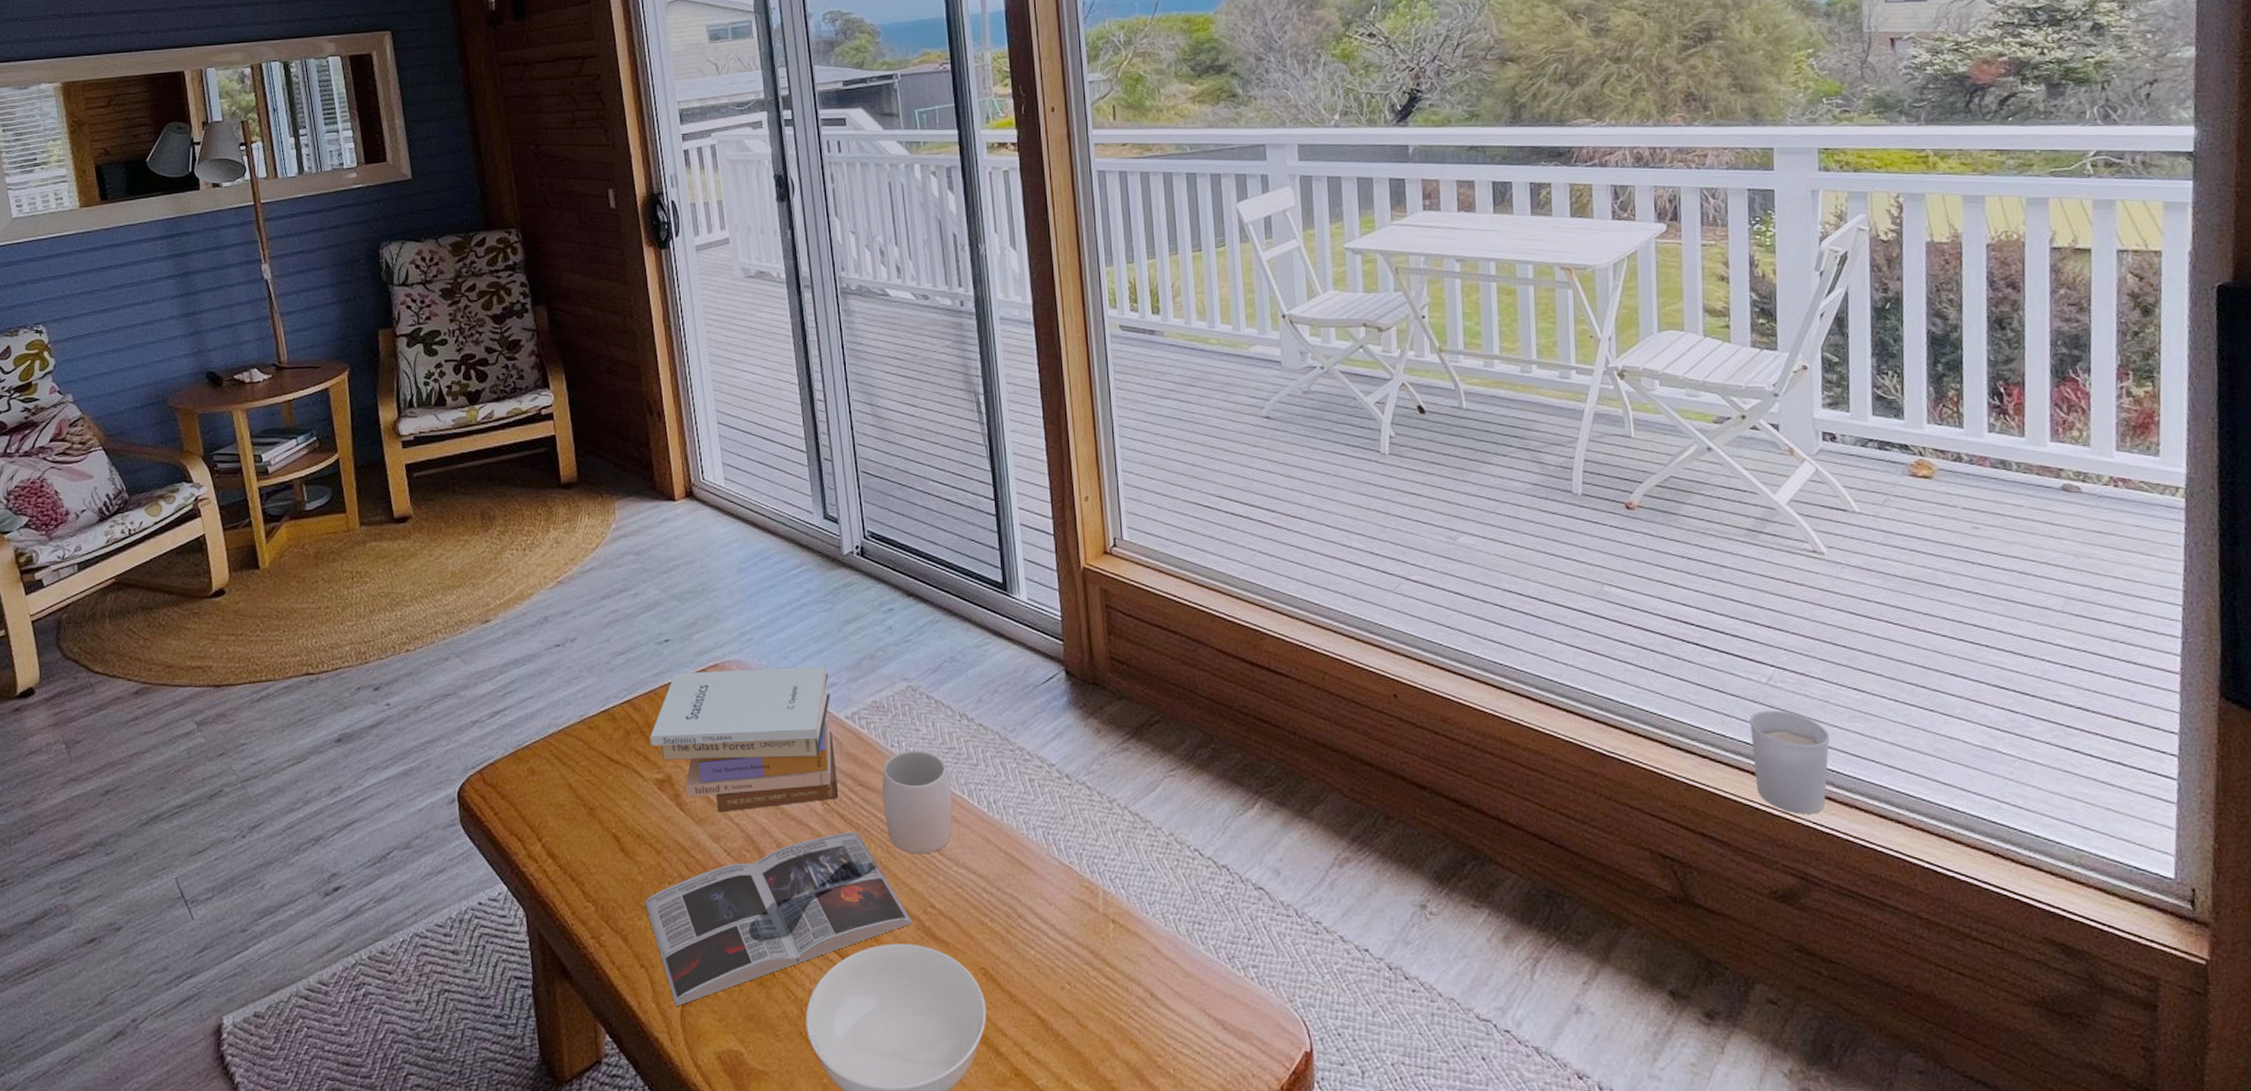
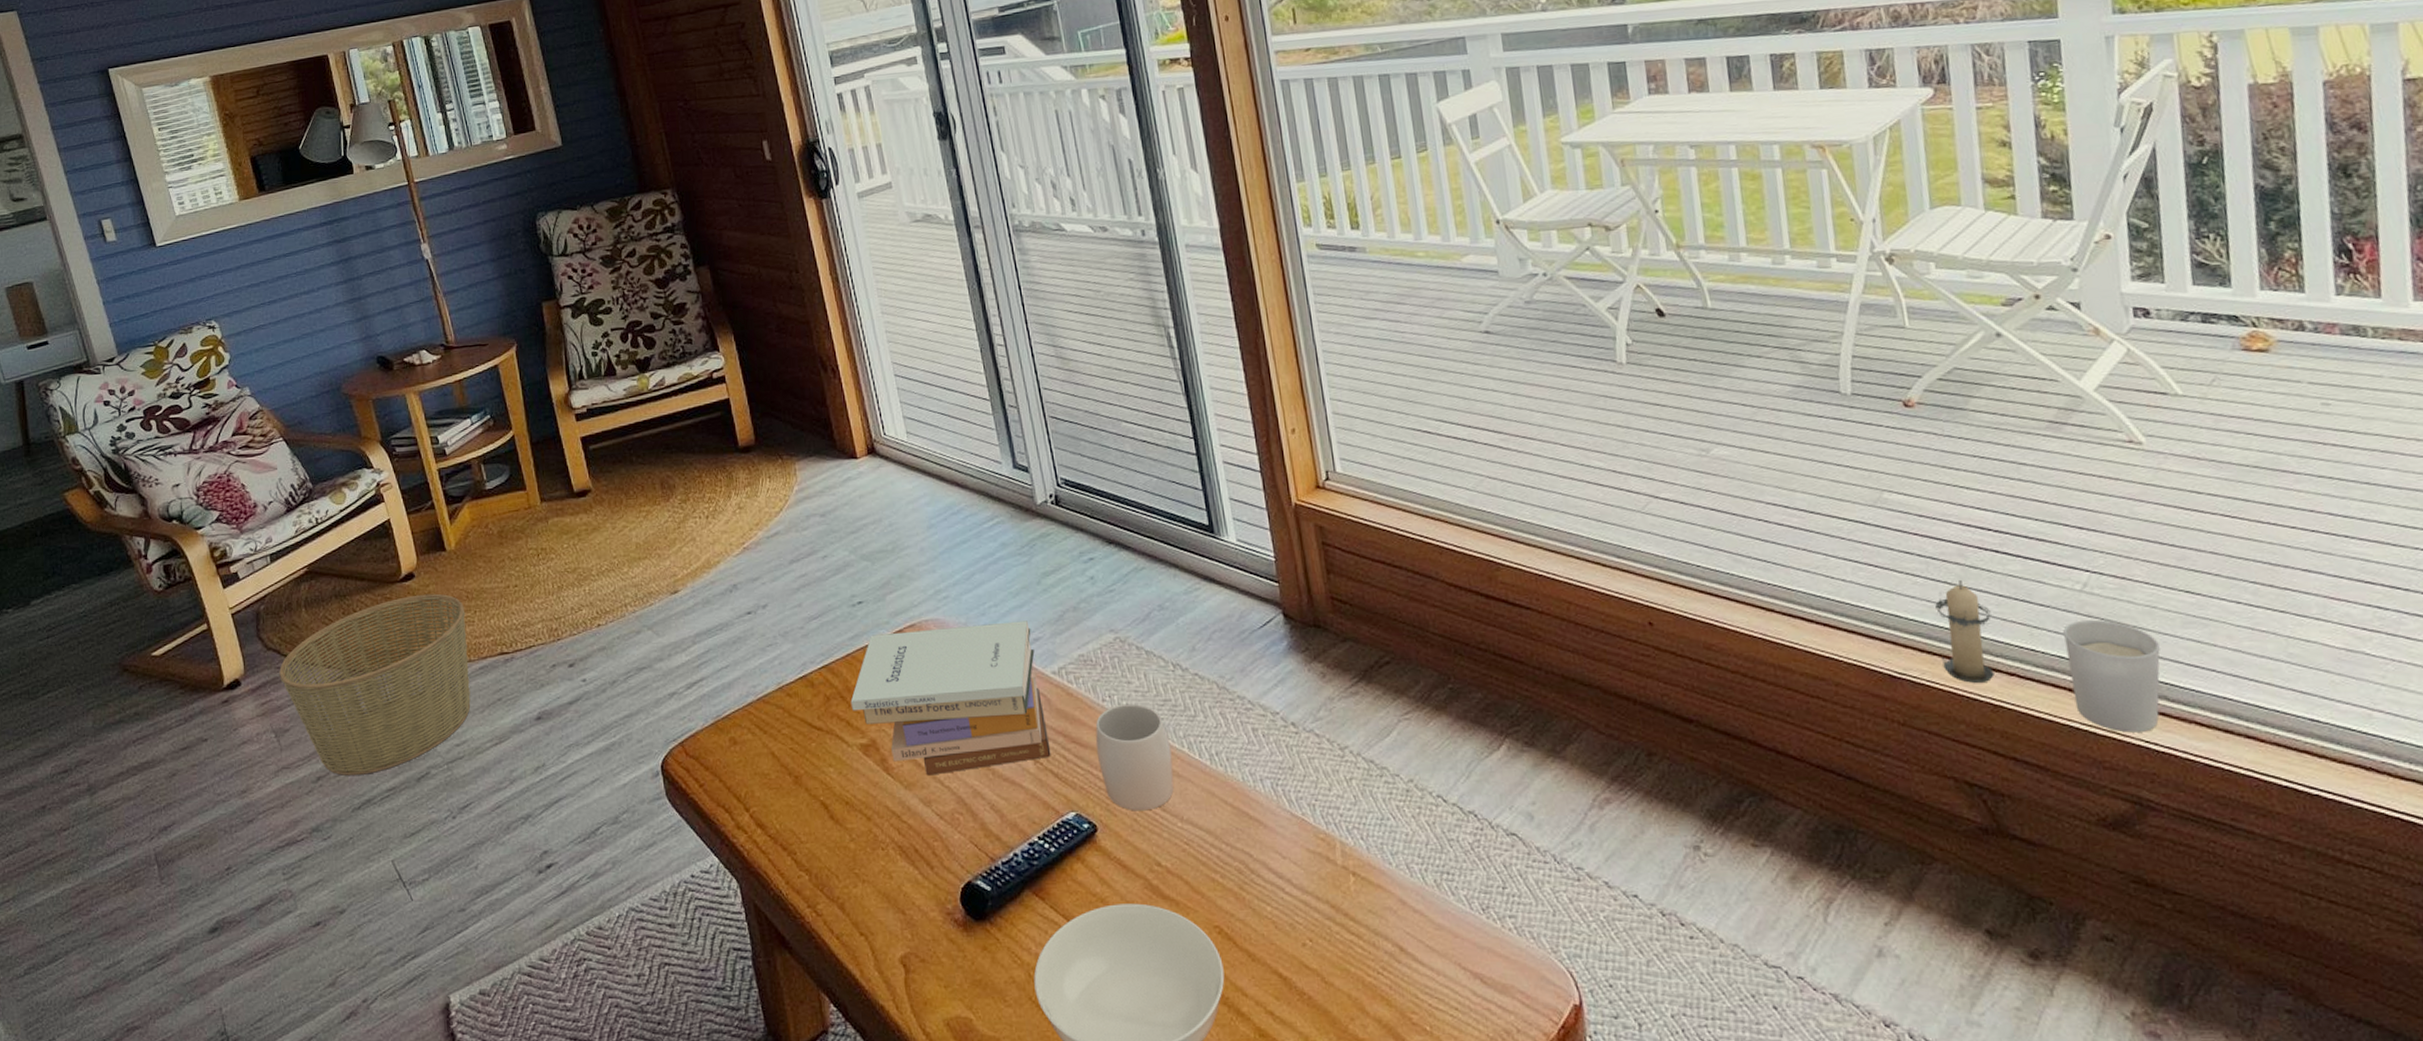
basket: none [76,611,274,790] -> present [279,593,471,776]
magazine: present [645,832,913,1007] -> none [859,791,1140,974]
candle: none [1643,669,1690,764] -> present [1935,580,1994,684]

